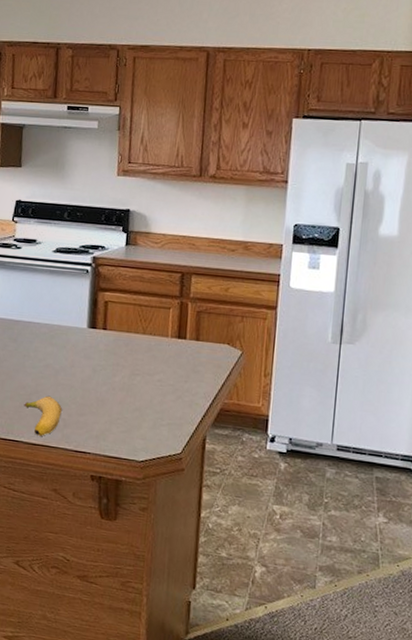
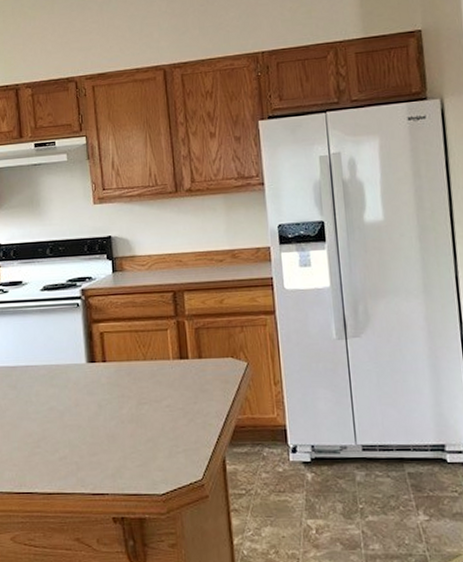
banana: present [24,396,62,436] -> none [33,440,73,484]

